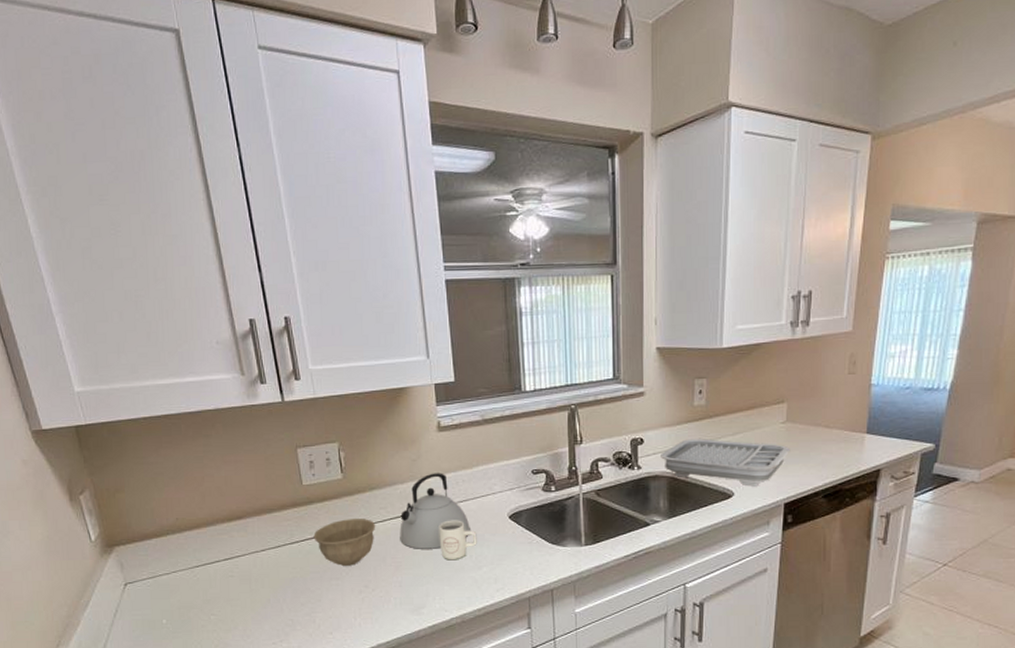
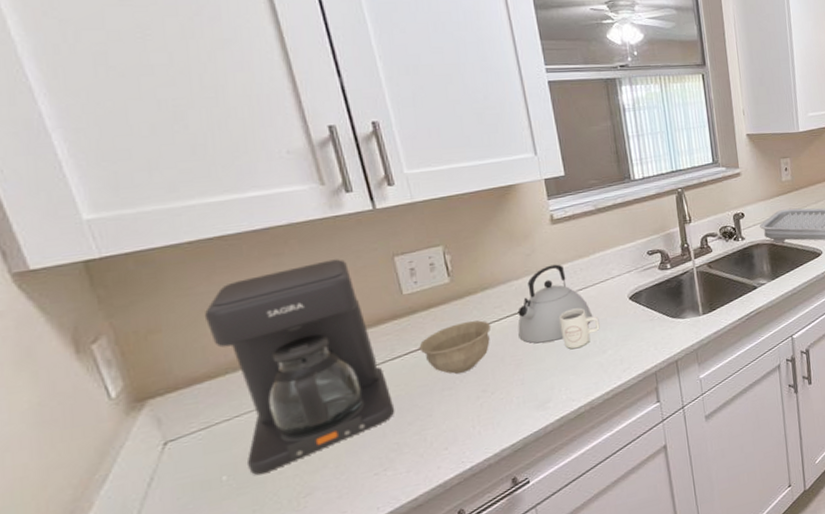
coffee maker: none [153,445,291,625] -> present [204,259,395,475]

